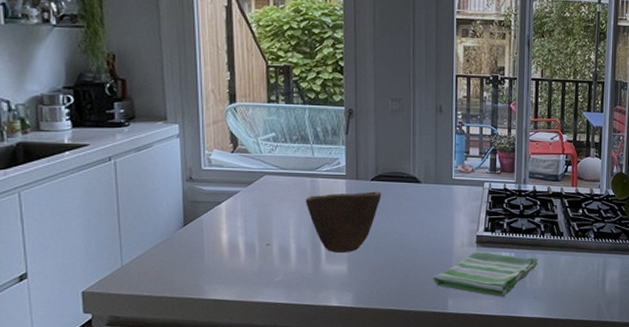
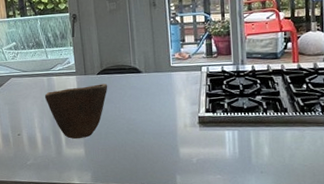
dish towel: present [432,251,538,297] -> none [160,131,263,173]

